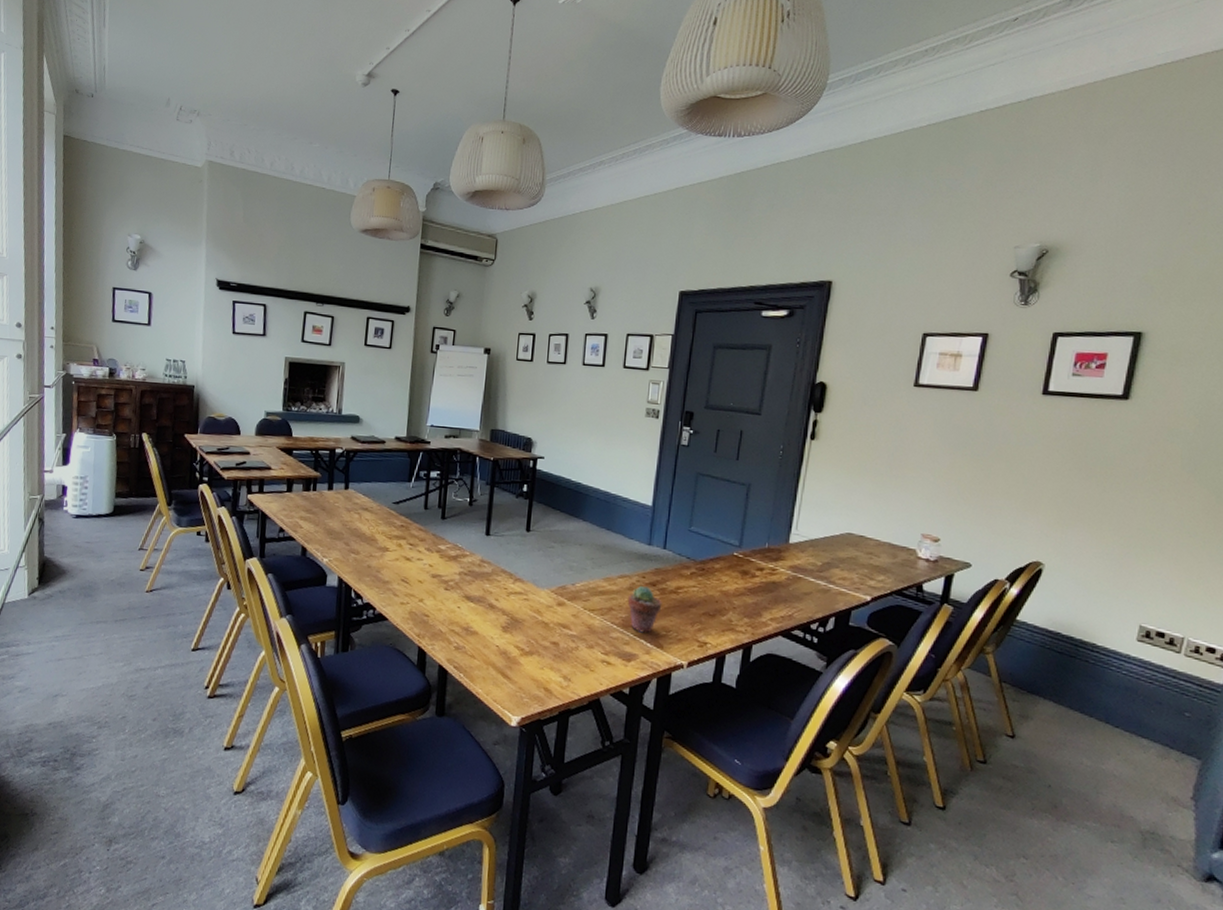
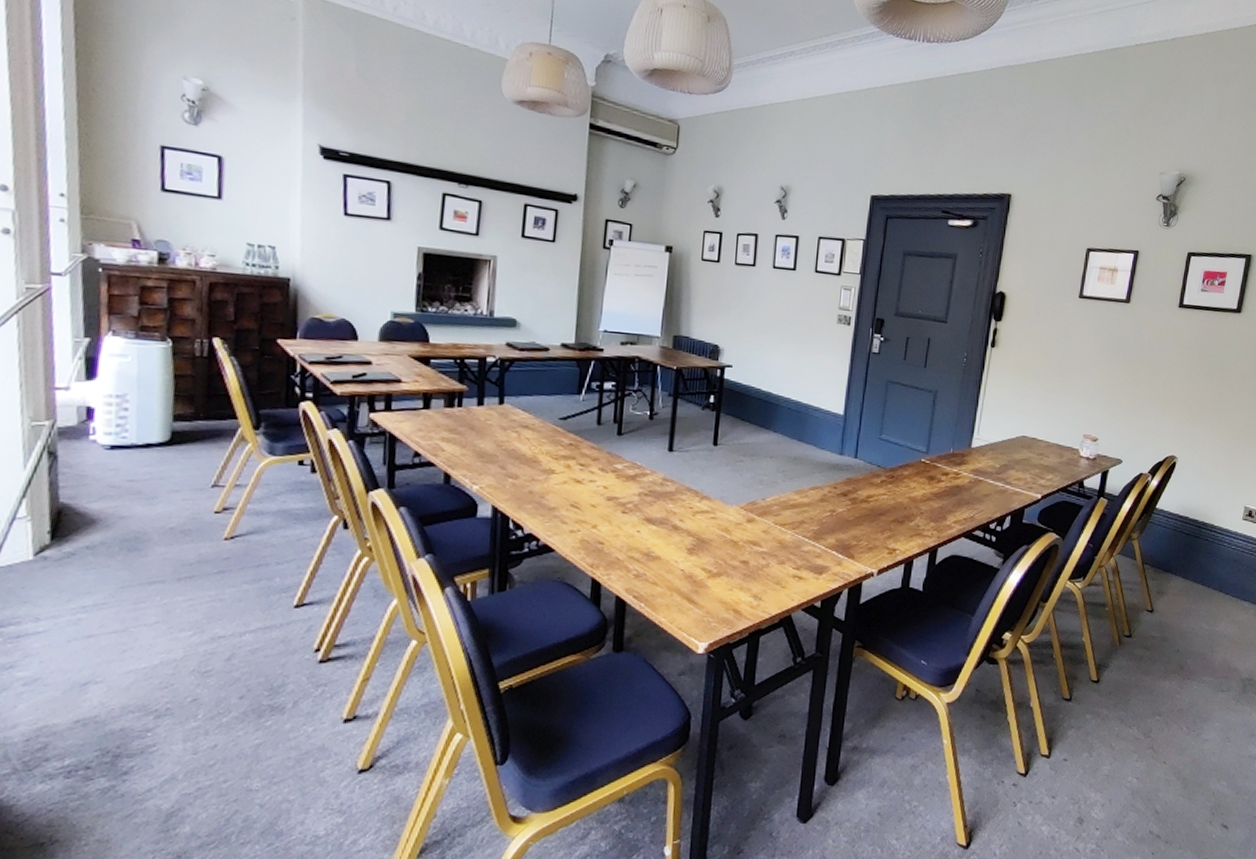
potted succulent: present [627,585,662,633] -> none [819,496,853,544]

